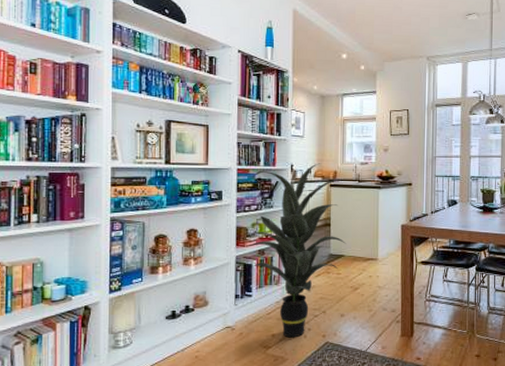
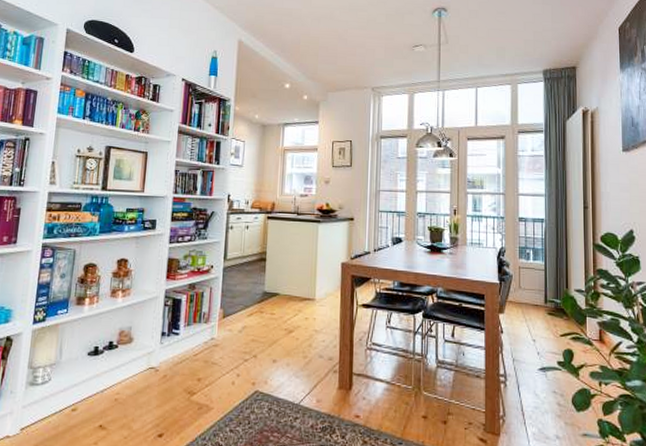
indoor plant: present [246,163,347,338] -> none [177,194,282,384]

